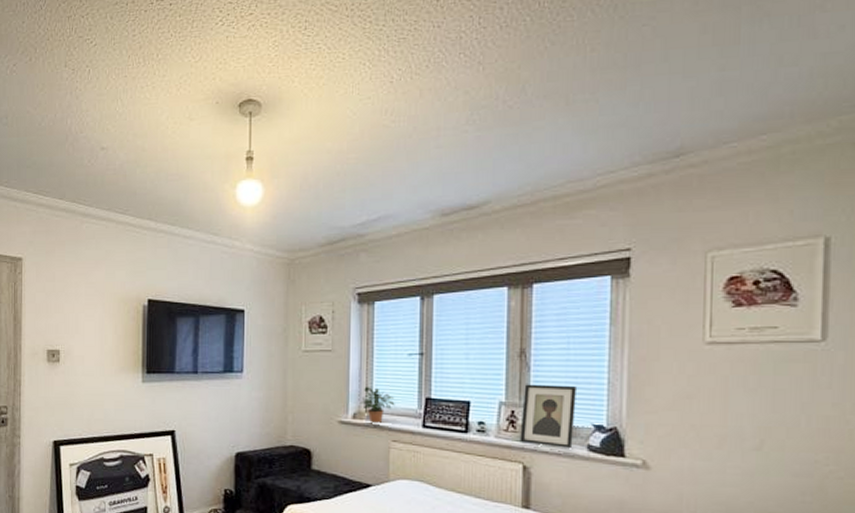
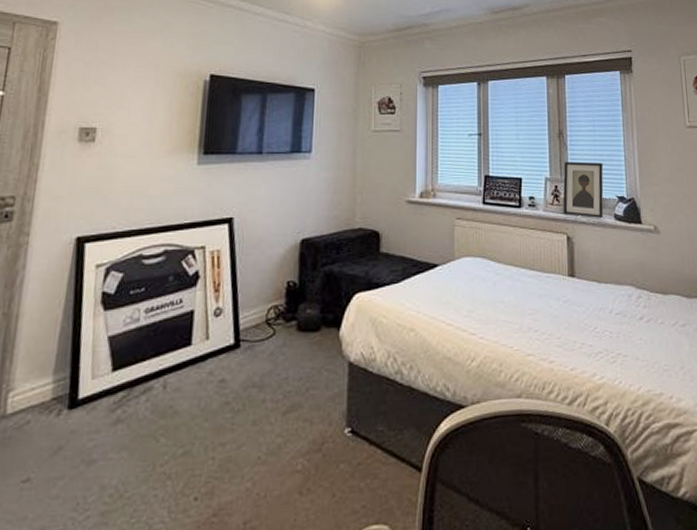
potted plant: present [360,386,395,424] -> none [426,165,458,203]

